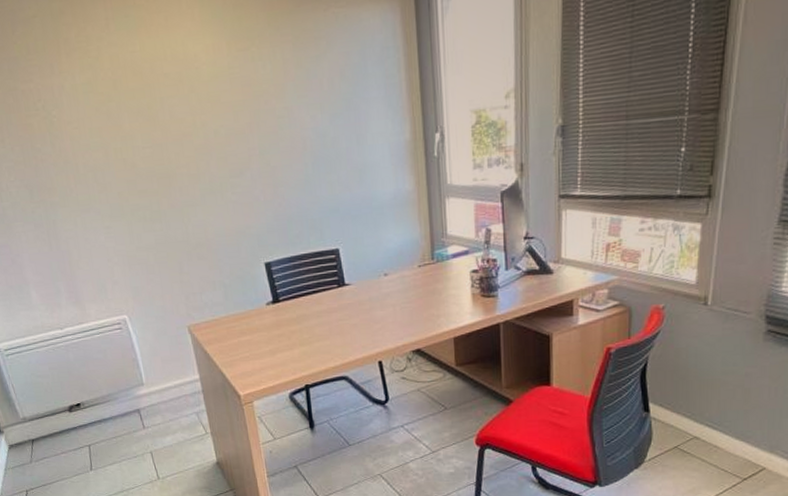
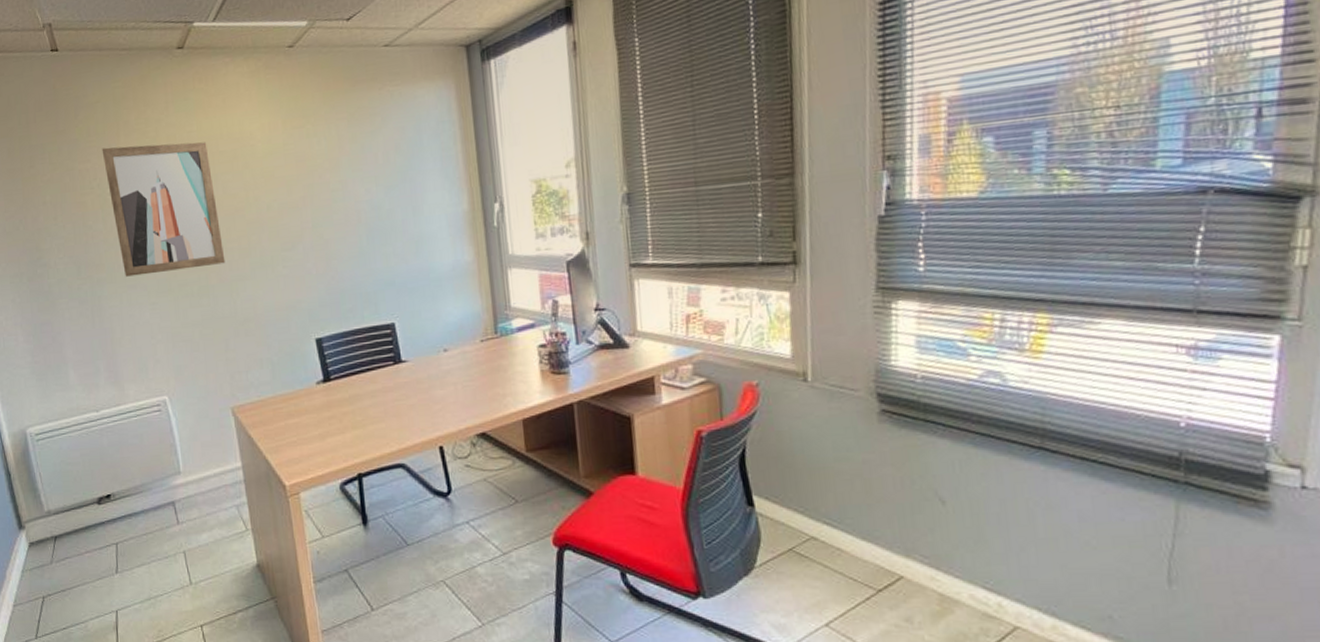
wall art: none [43,63,176,201] -> present [101,142,226,277]

